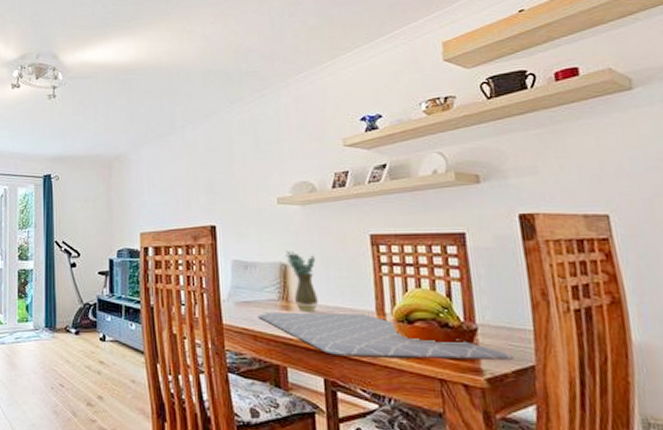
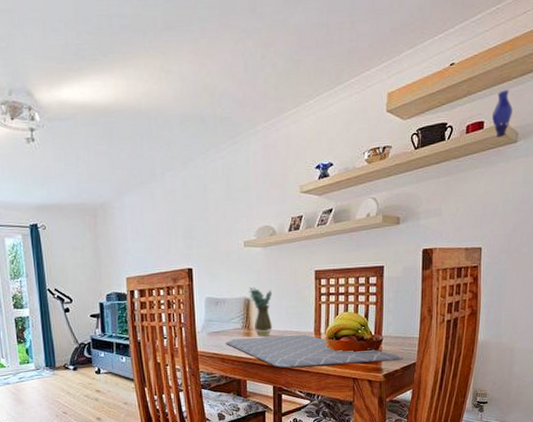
vase: none [587,33,618,86] -> present [491,90,513,139]

